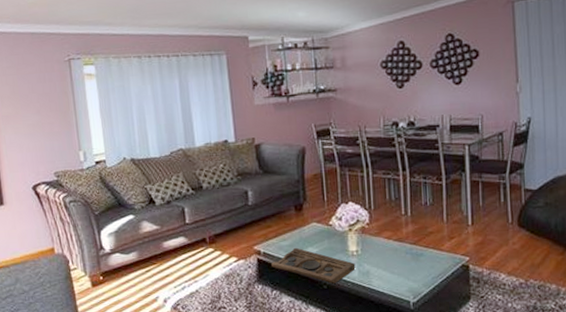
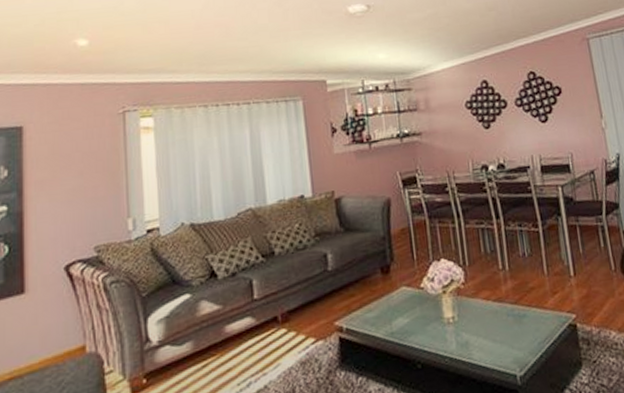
decorative tray: present [271,247,356,284] -> none [356,319,453,361]

